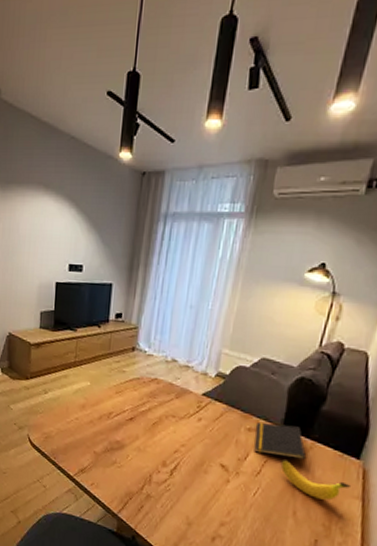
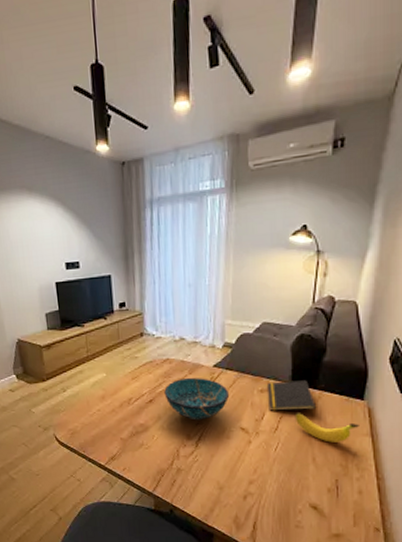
decorative bowl: none [146,401,214,449] -> present [164,377,229,421]

